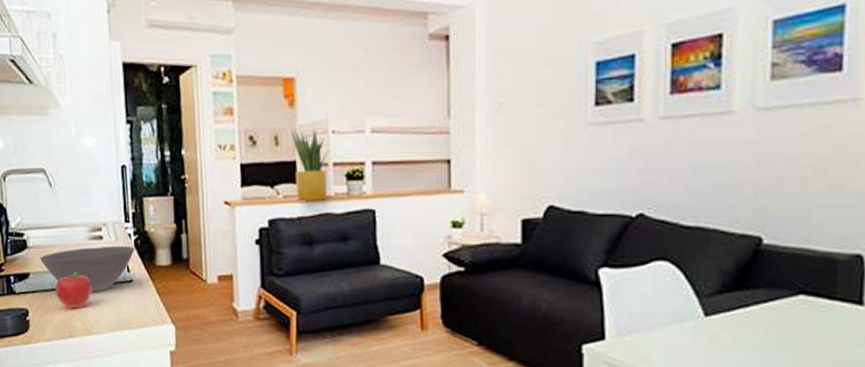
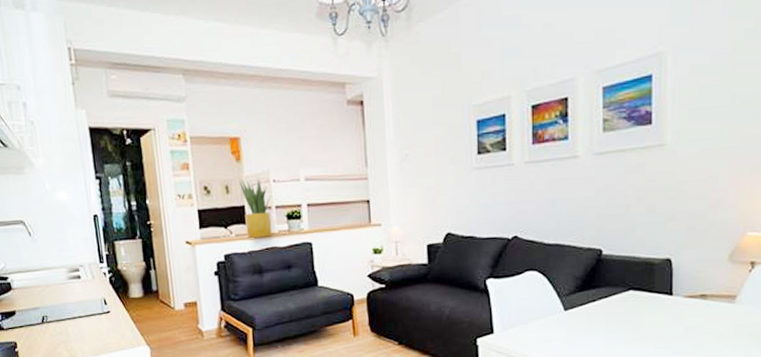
bowl: present [40,245,135,292] -> none [24,282,110,324]
fruit: present [55,272,92,309] -> none [40,308,74,339]

